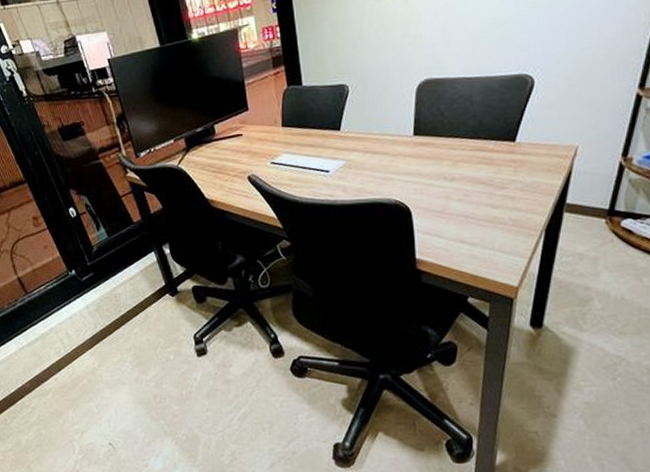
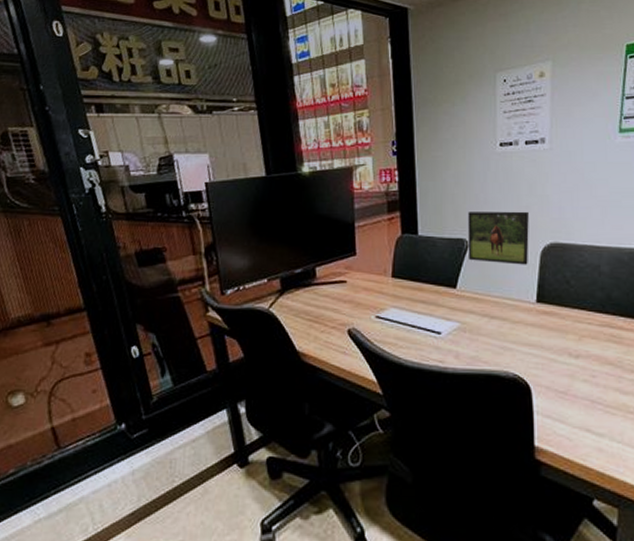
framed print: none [346,52,405,104] -> present [467,211,529,265]

